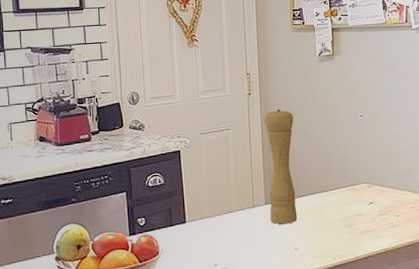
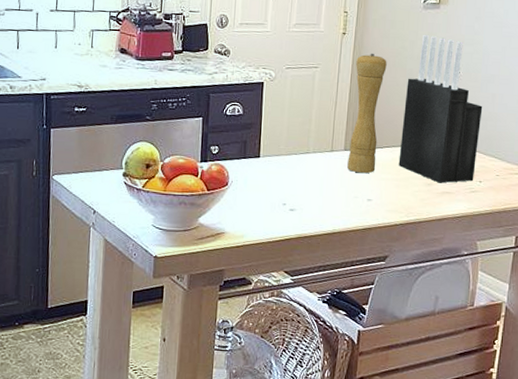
knife block: none [314,84,391,223] -> present [398,34,483,183]

